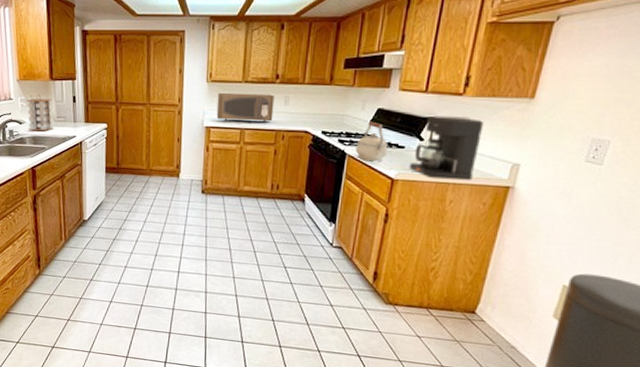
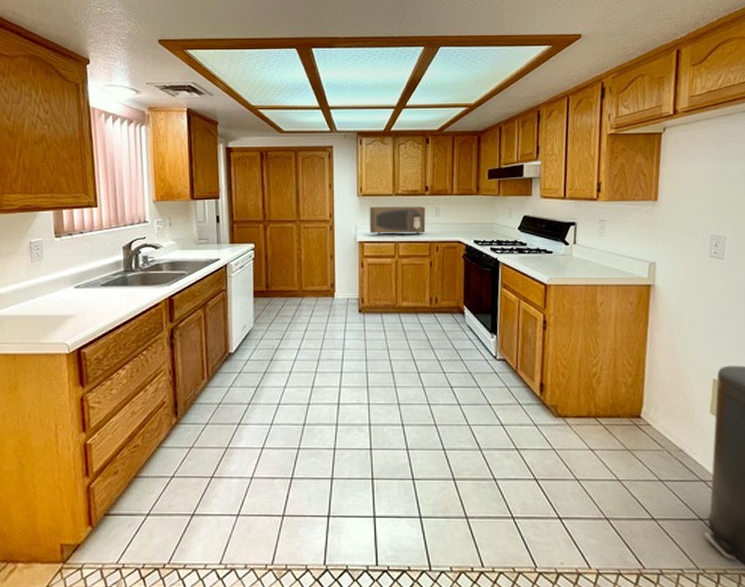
spice rack: present [26,94,53,132] -> none [163,215,194,256]
kettle: present [356,121,388,162] -> none [508,228,538,268]
coffee maker: present [408,115,484,181] -> none [558,220,619,282]

